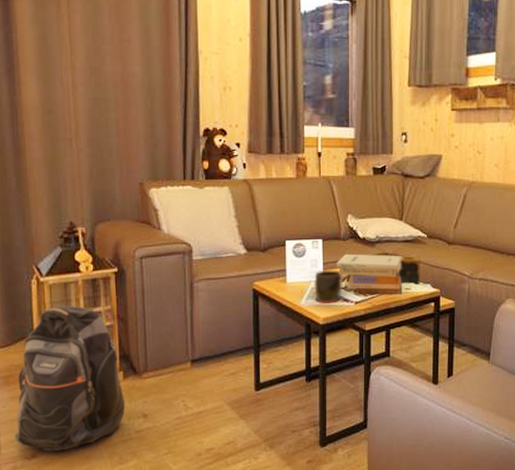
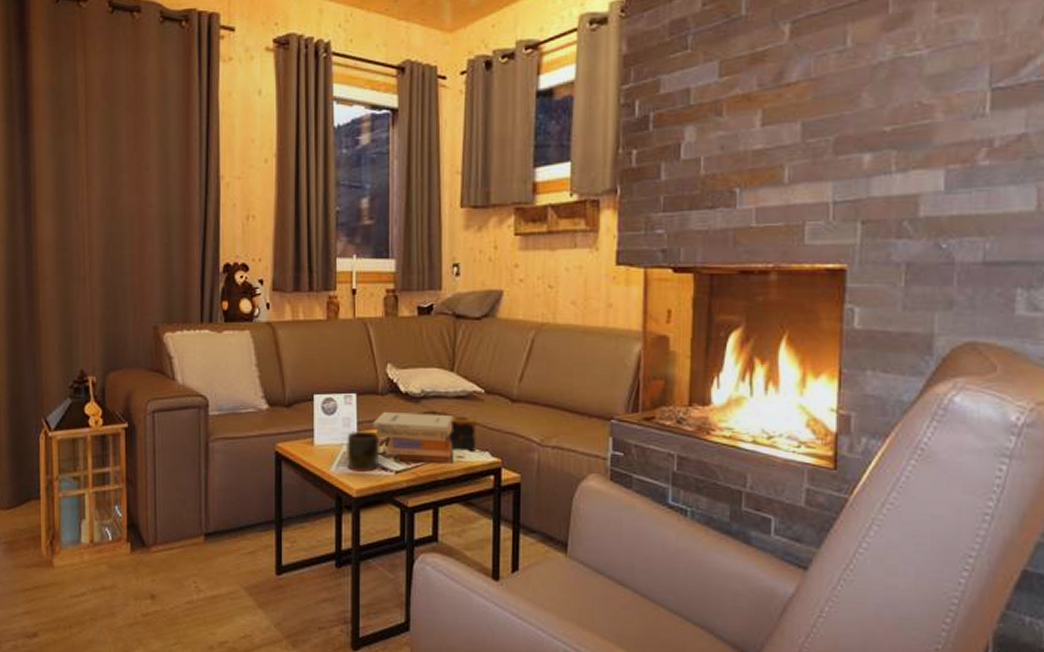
backpack: present [14,305,126,452] -> none [16,464,132,632]

